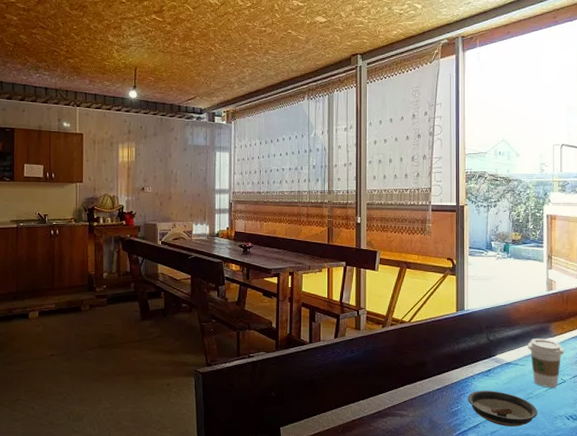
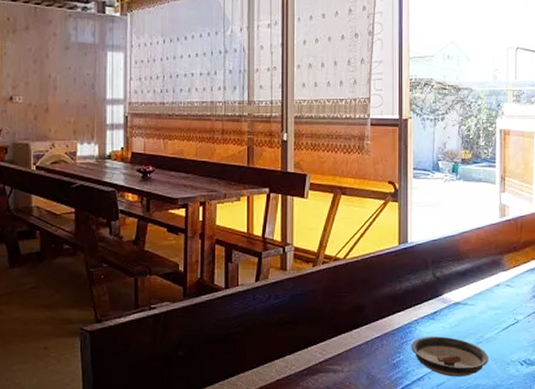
coffee cup: present [528,339,564,388] -> none [478,273,518,330]

